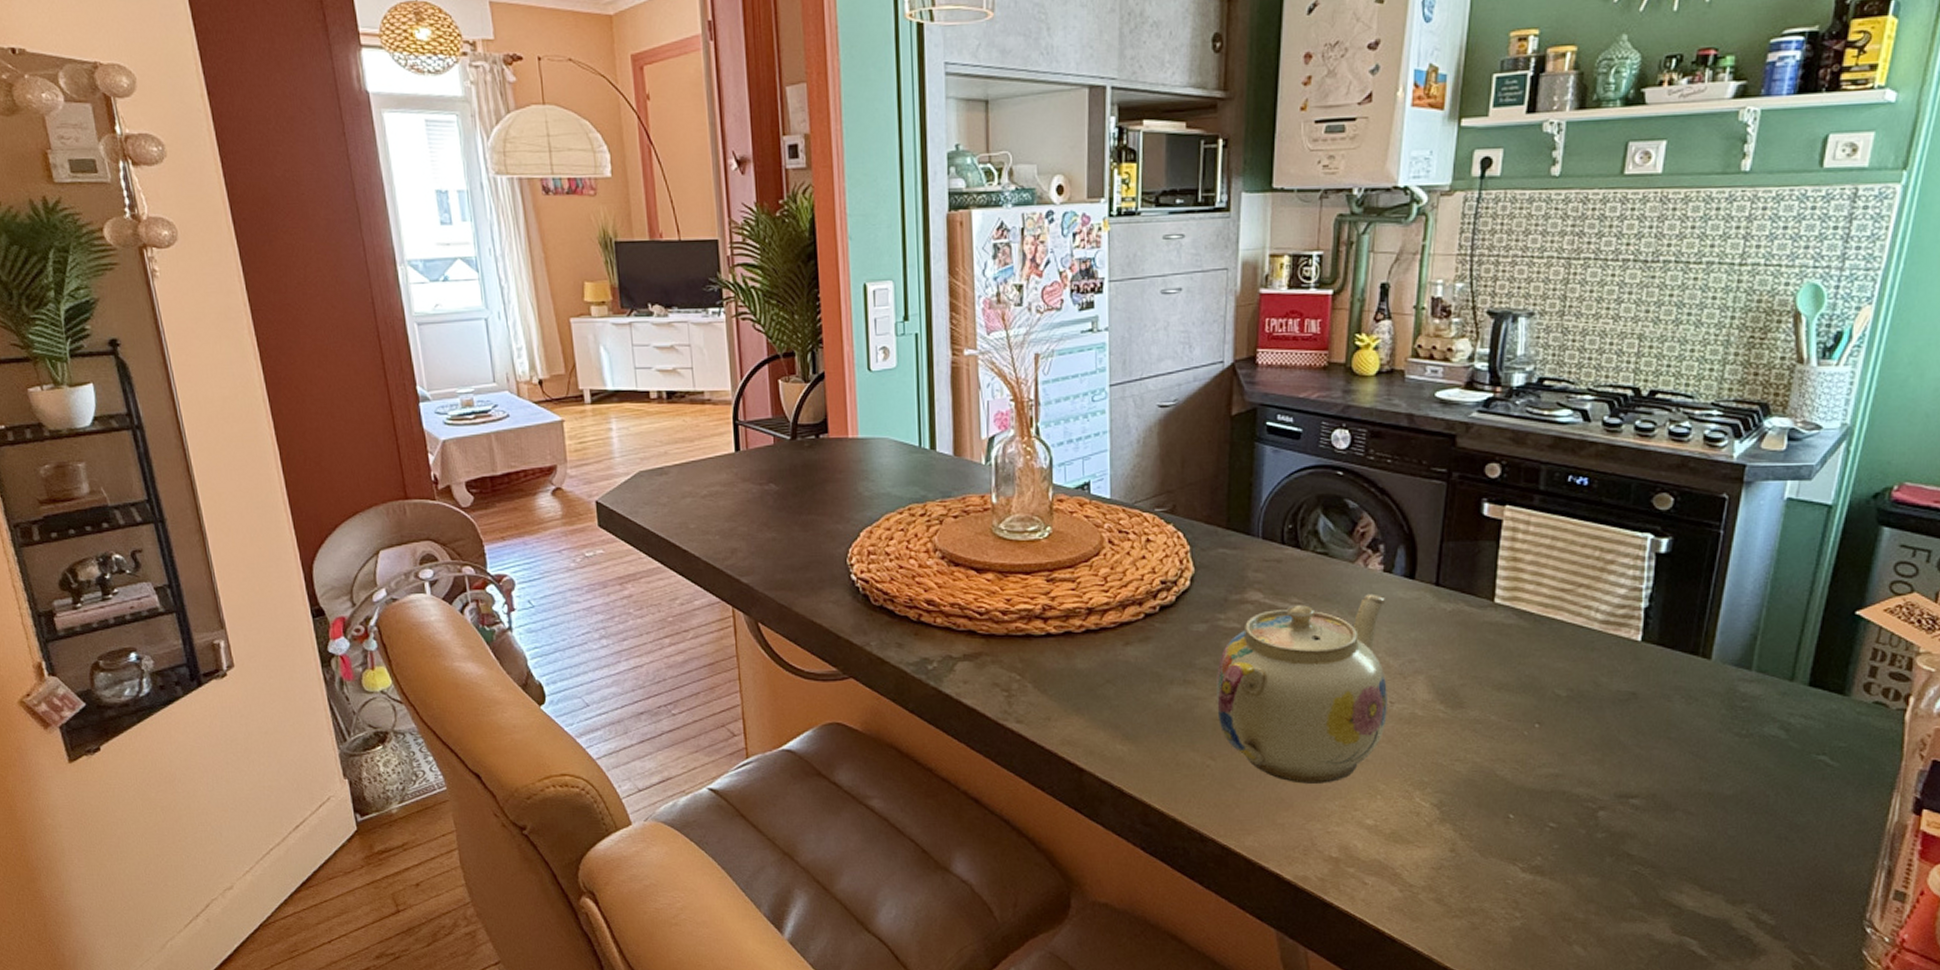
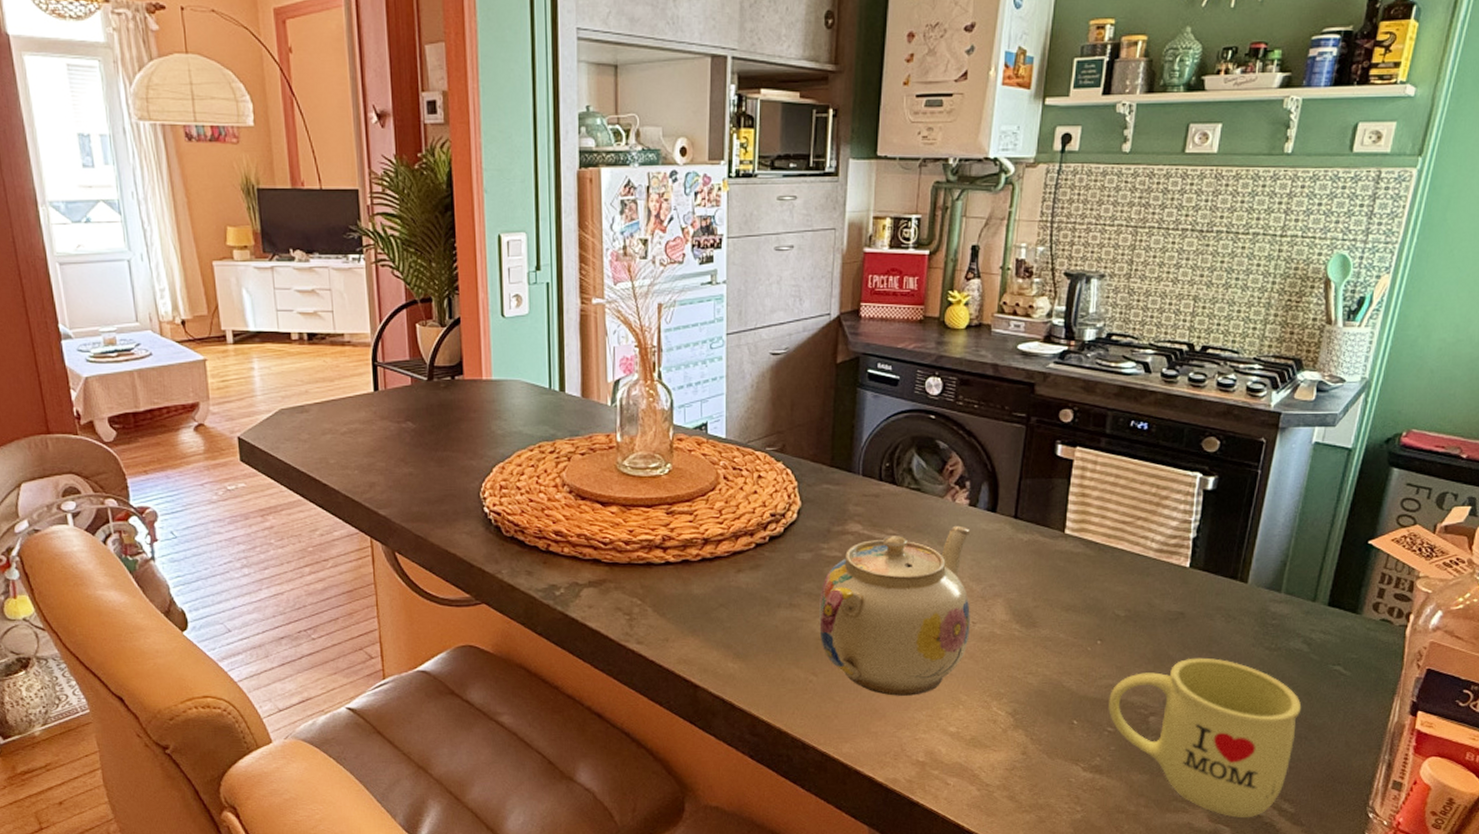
mug: none [1550,744,1780,930] -> present [1108,657,1302,818]

